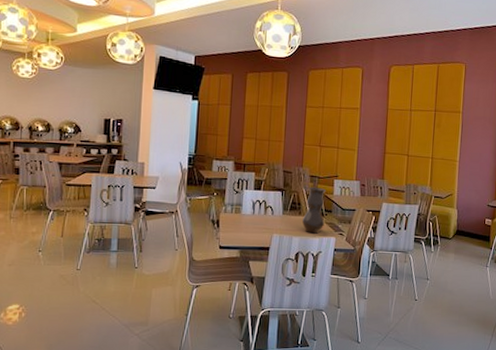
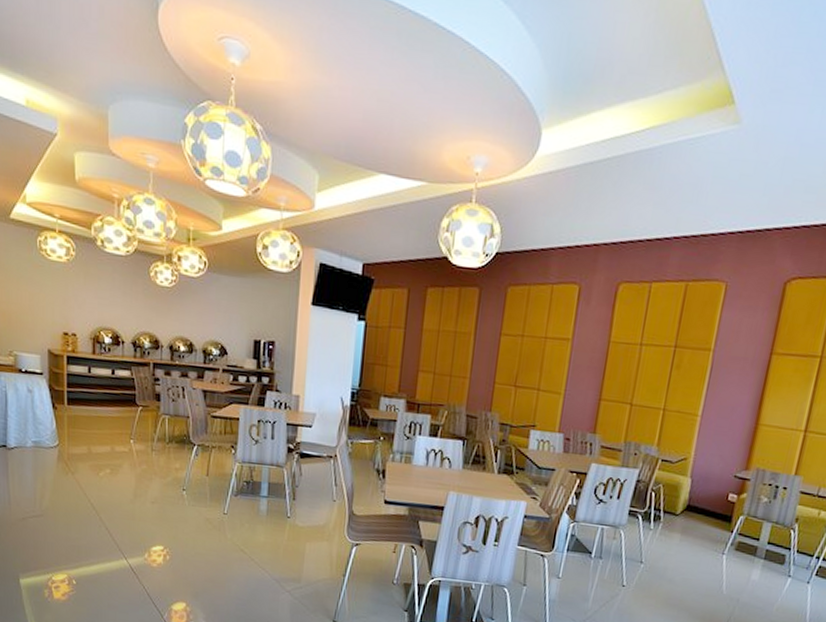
vase: present [301,186,327,234] -> none [485,436,520,495]

